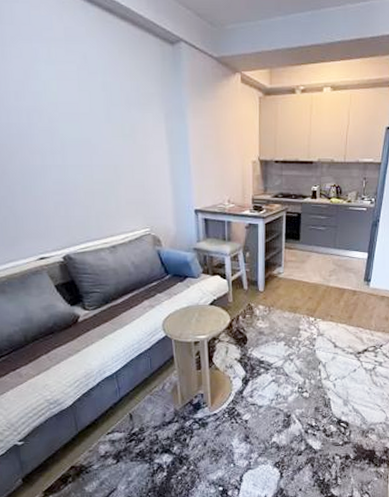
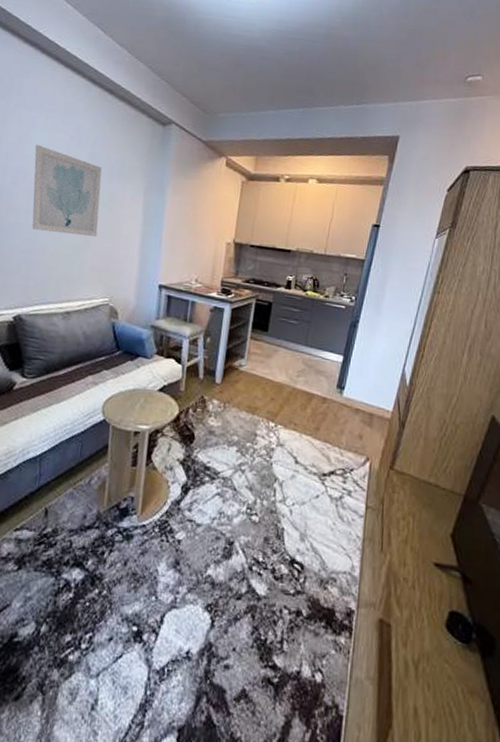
wall art: none [44,79,126,171] -> present [32,144,102,237]

